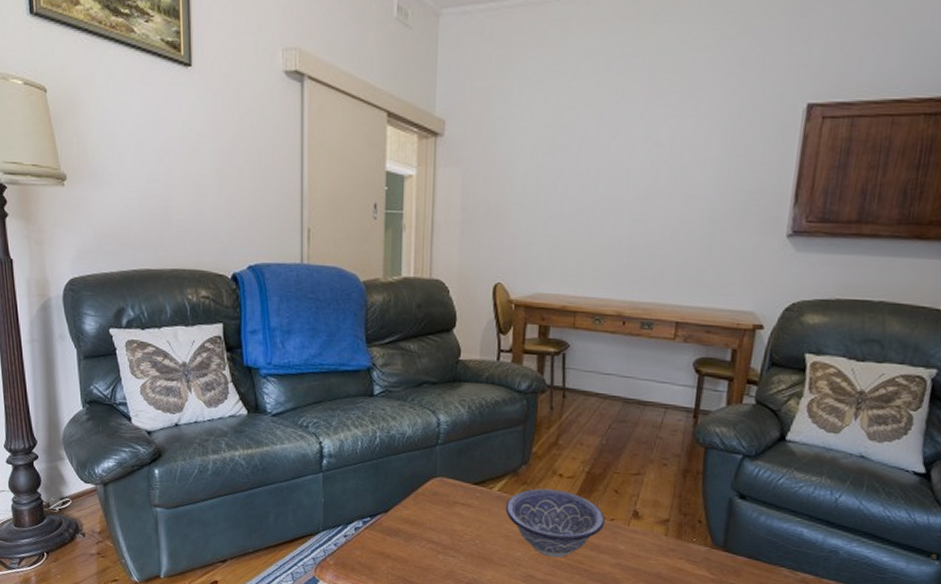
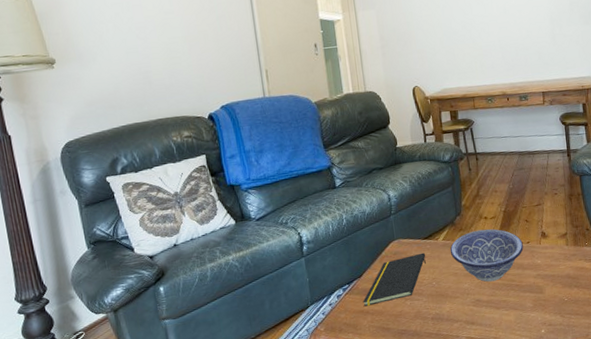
notepad: none [384,500,473,550] -> present [362,252,426,307]

